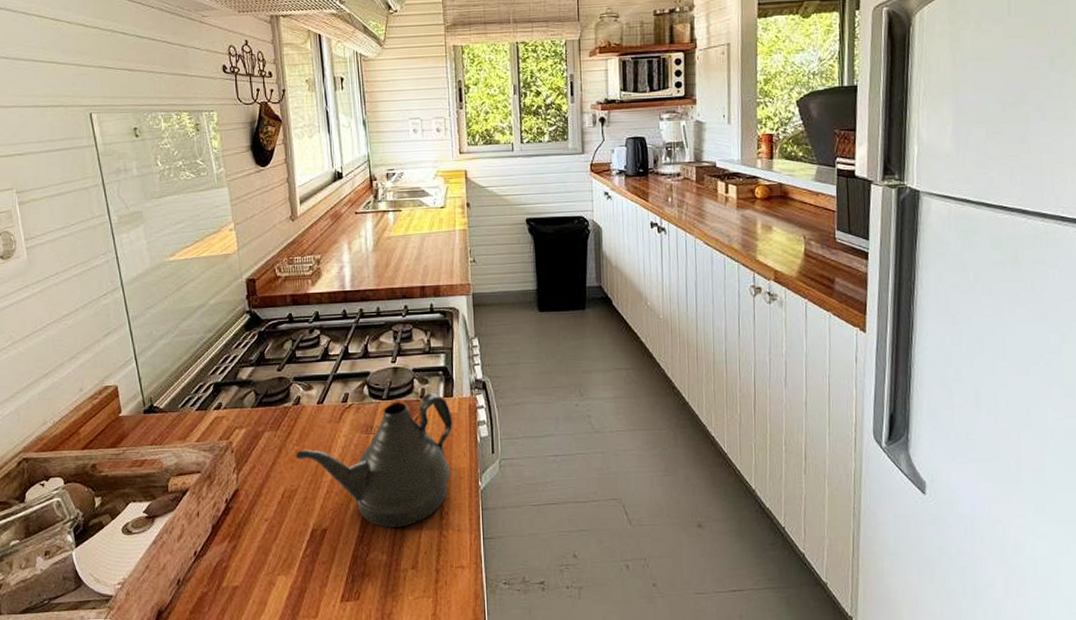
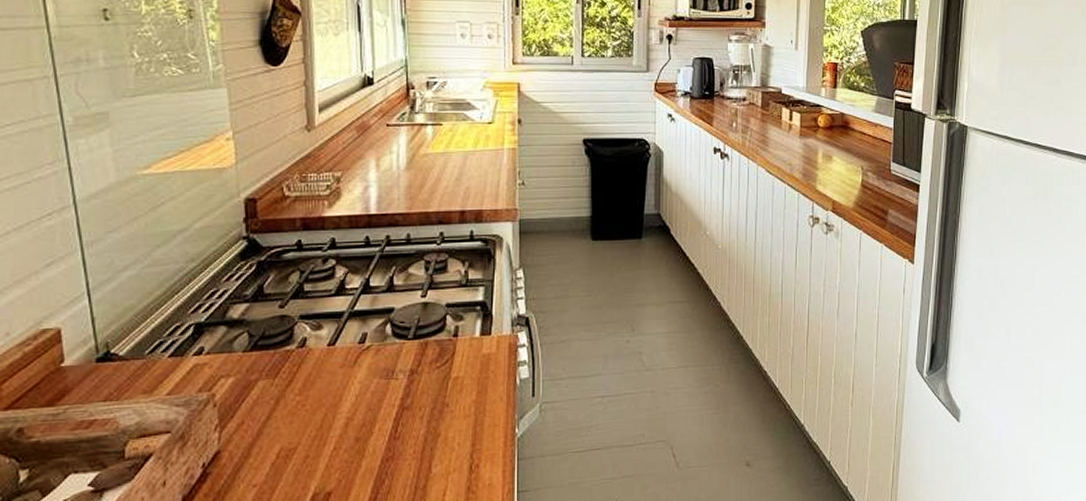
teapot: present [295,392,453,528] -> none [296,330,489,486]

